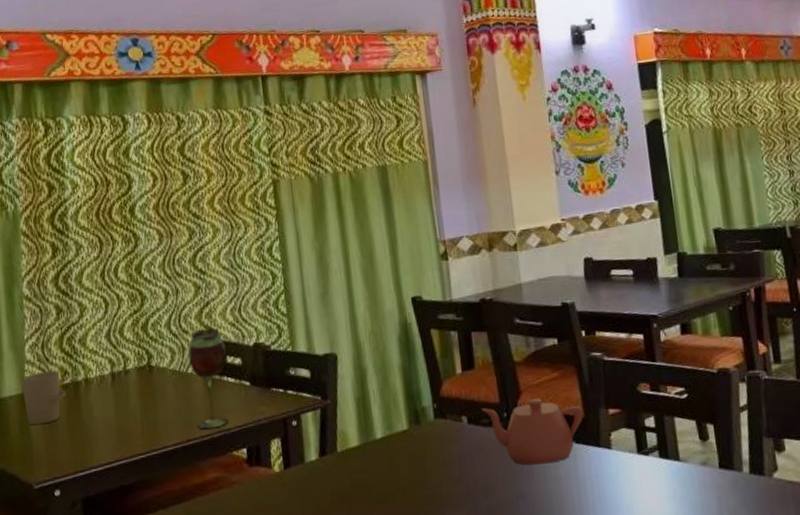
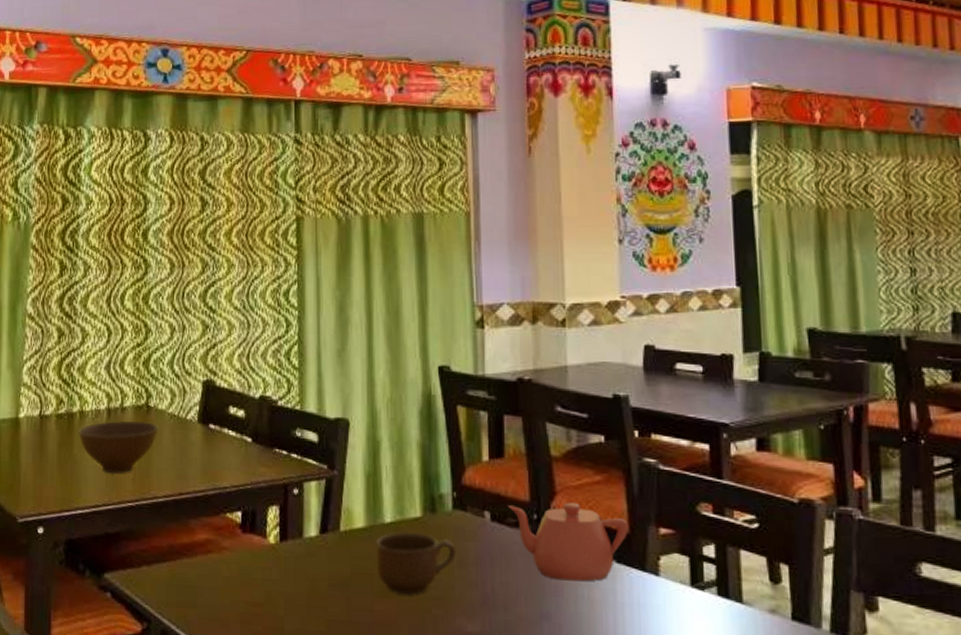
cup: present [20,370,67,426] -> none [15,397,60,454]
bowl: none [85,379,162,432] -> present [78,420,159,473]
wineglass: present [188,327,229,430] -> none [190,373,229,484]
teacup: none [370,442,441,498] -> present [376,531,456,594]

